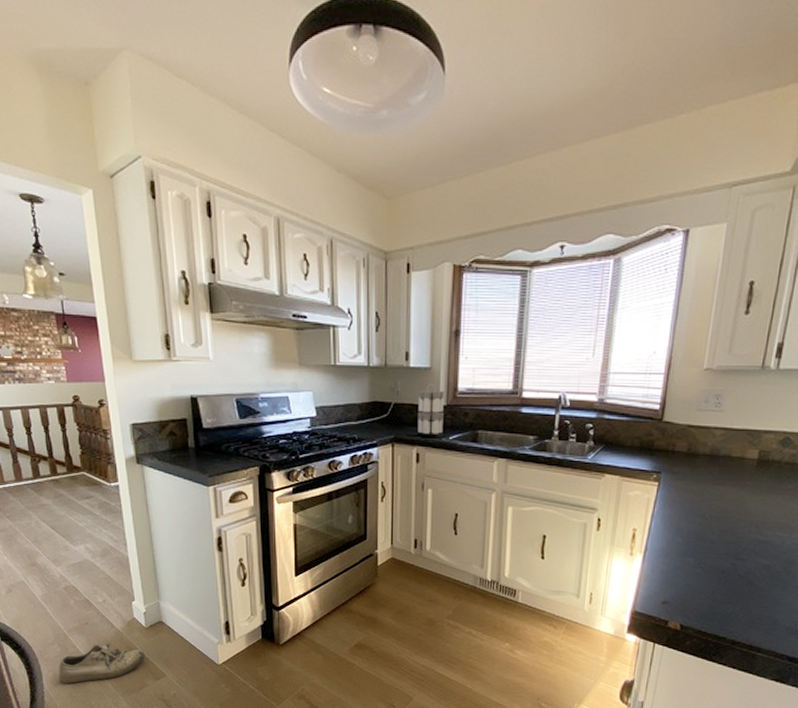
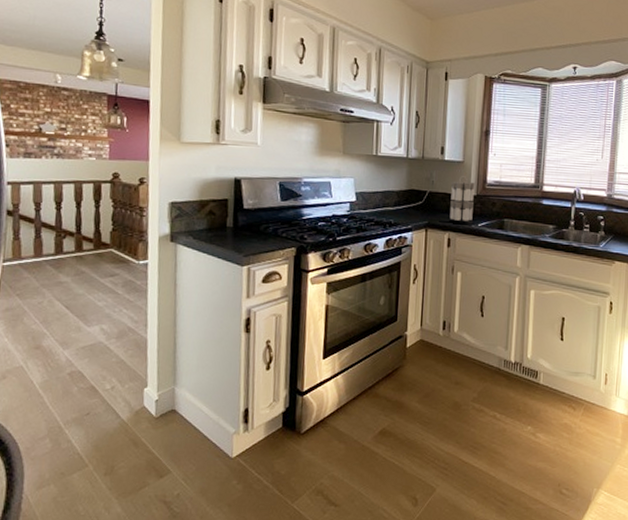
shoe: present [58,642,146,685] -> none [43,435,151,487]

